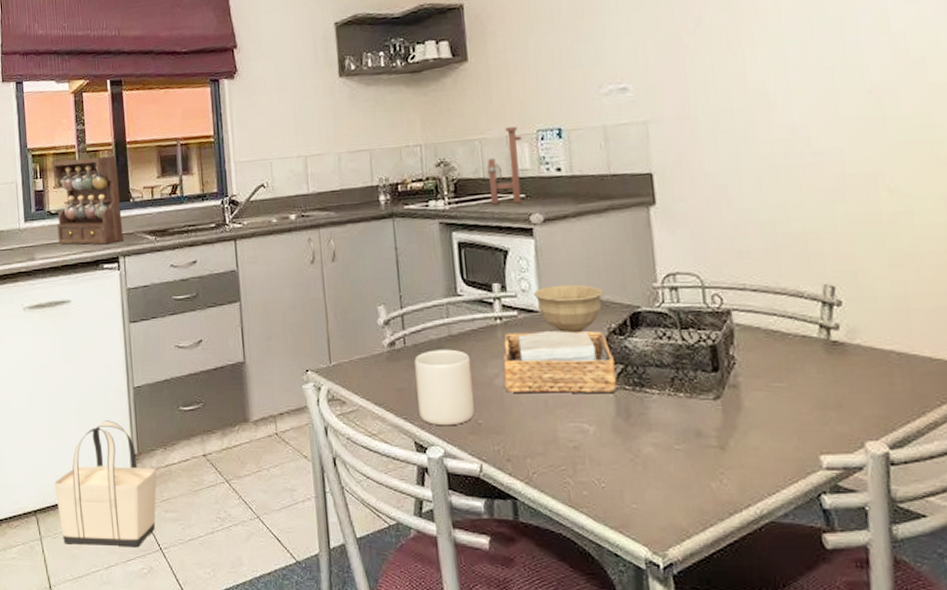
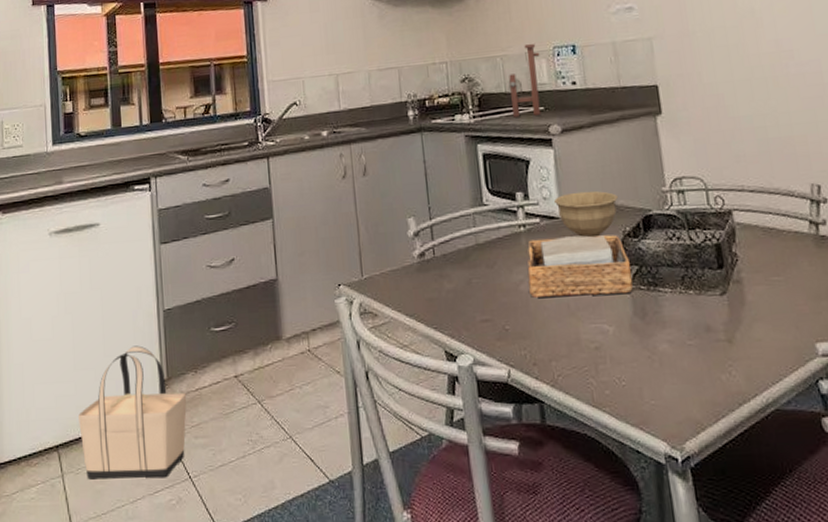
spice rack: present [52,155,124,245] -> none [82,77,155,167]
mug: present [414,349,475,426] -> none [443,257,502,334]

